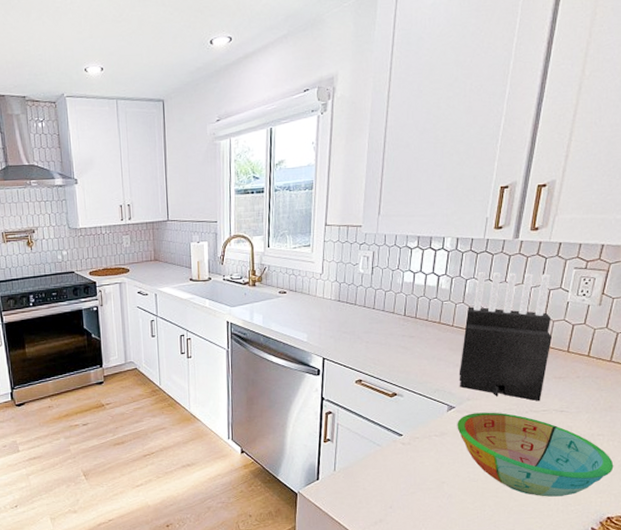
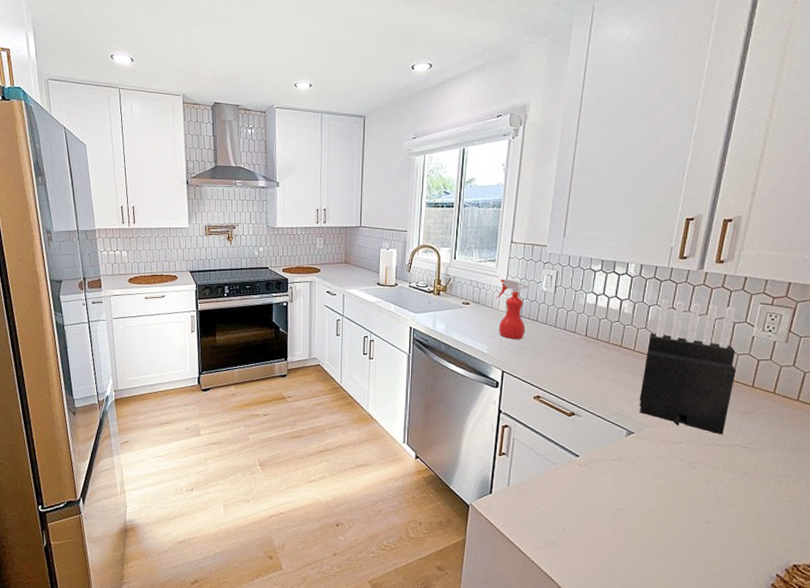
spray bottle: none [313,264,347,325] -> present [496,279,530,339]
bowl: present [457,412,614,497] -> none [636,440,801,537]

